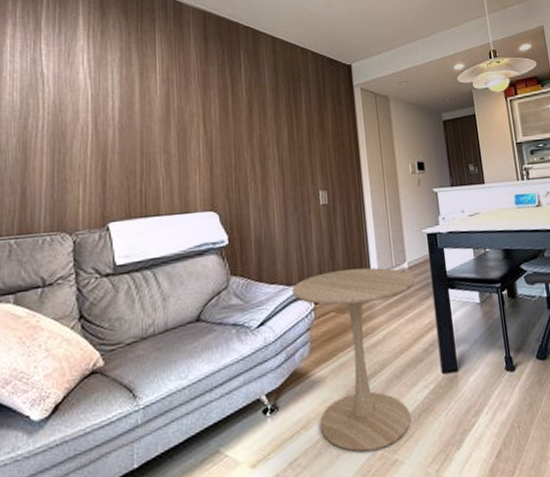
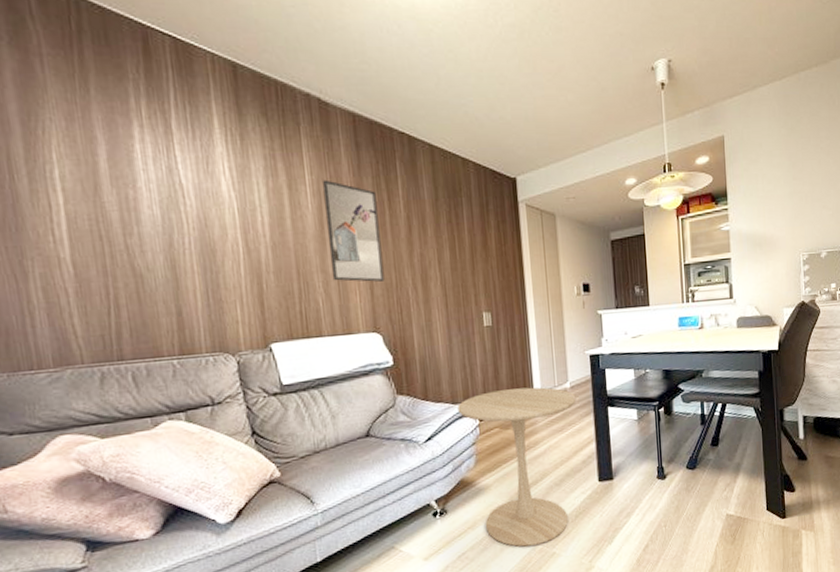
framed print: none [171,68,224,162] -> present [323,179,385,282]

